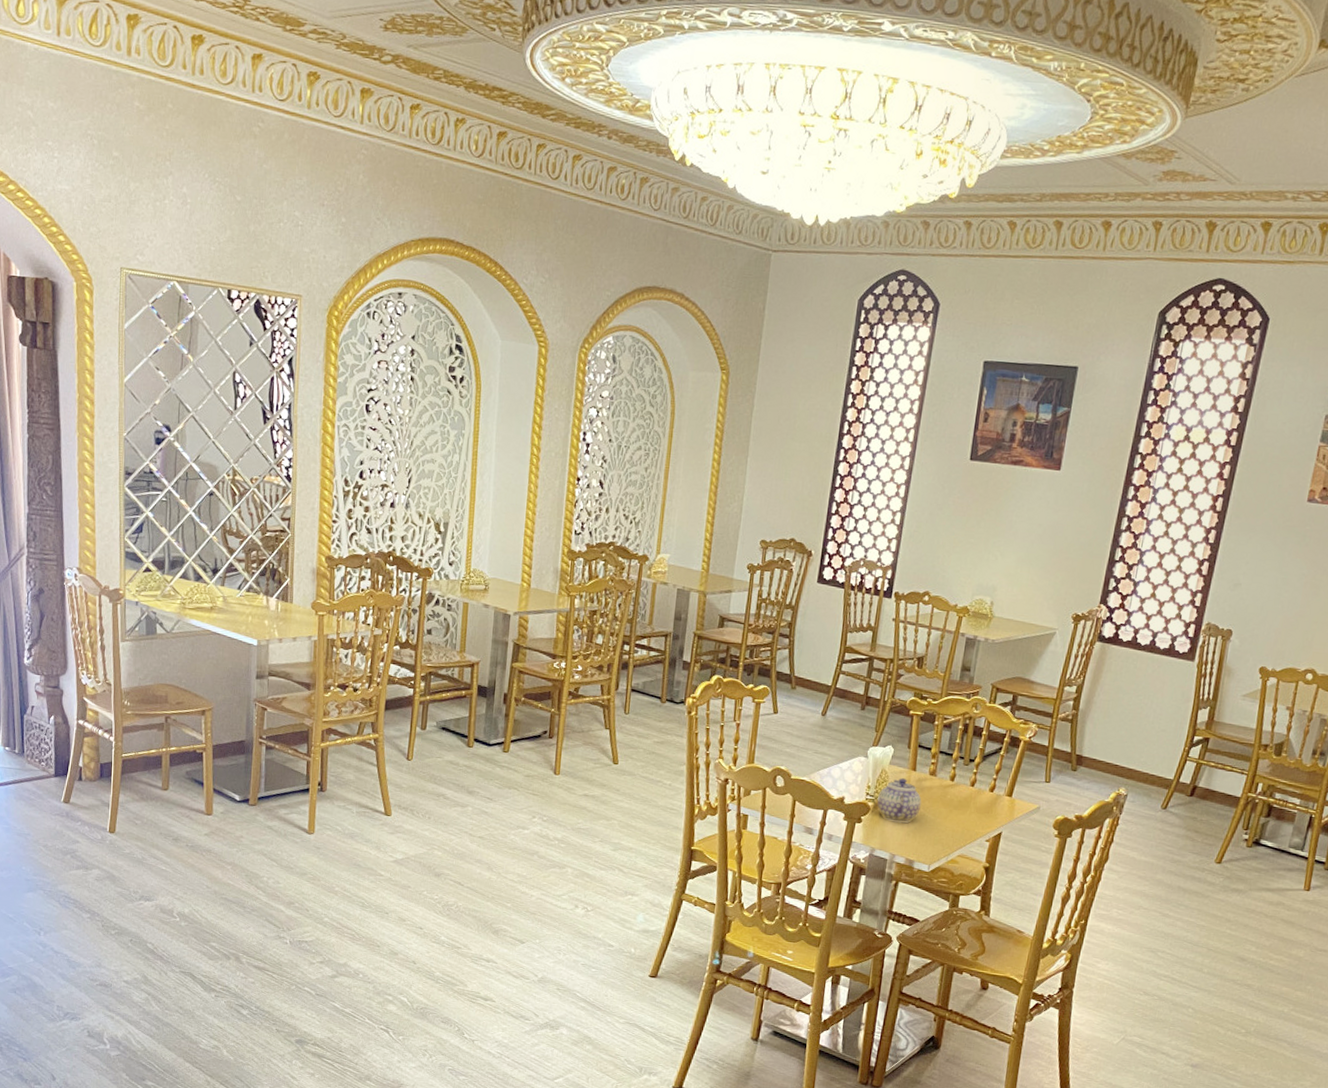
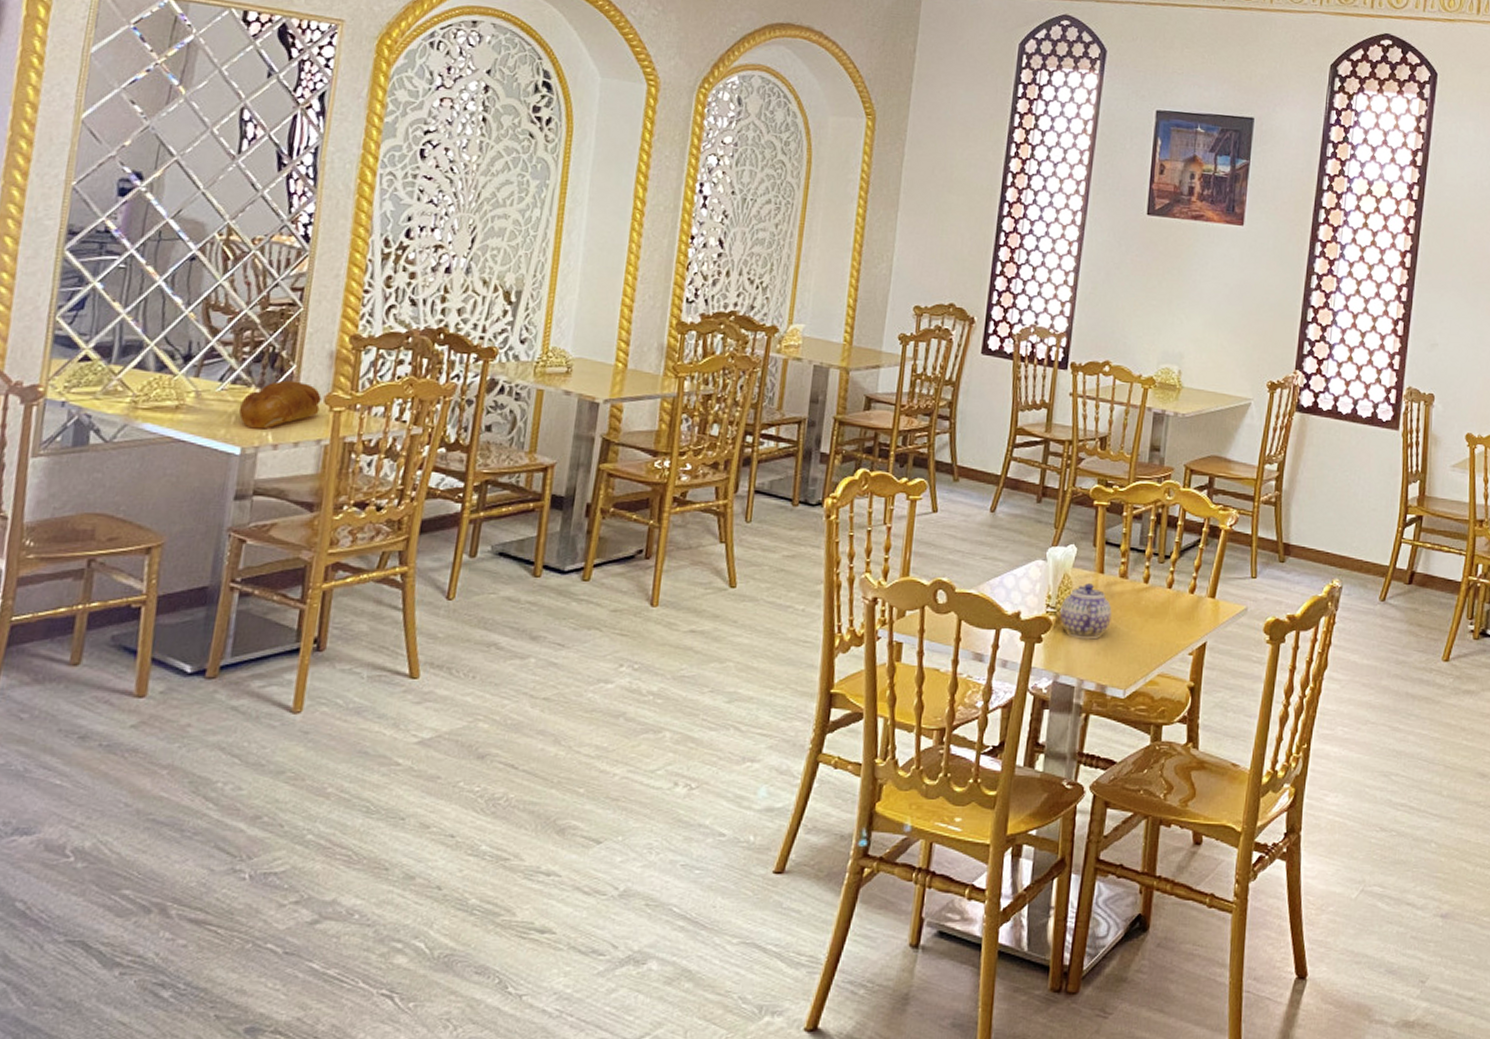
bread: none [253,590,309,627] -> present [238,380,322,429]

